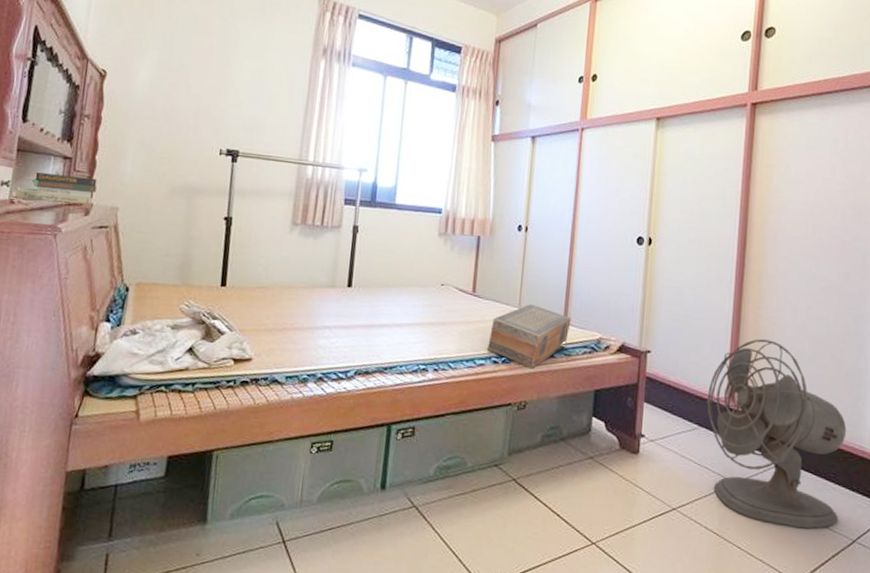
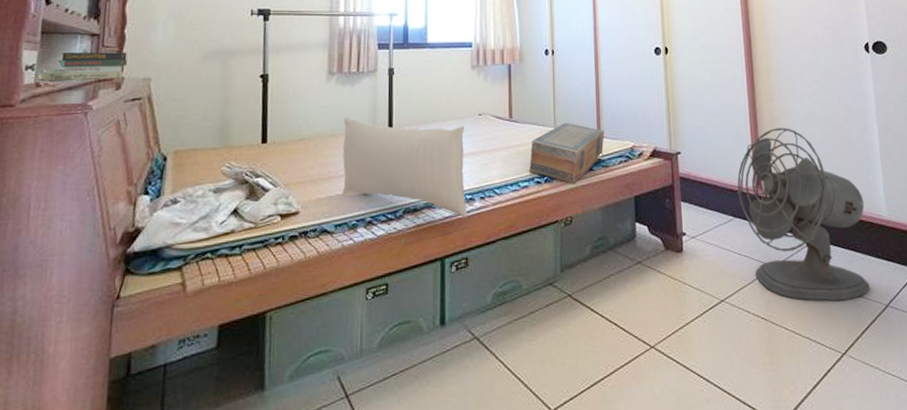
pillow: none [295,271,426,387] -> present [342,118,468,217]

